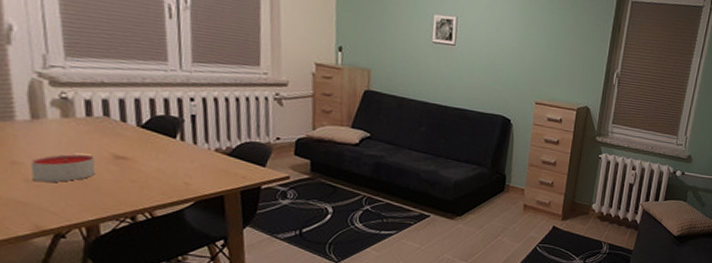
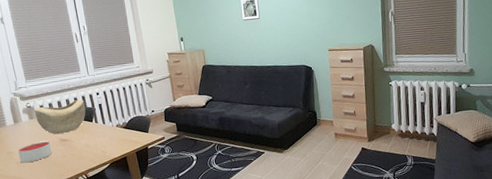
decorative bowl: none [73,101,168,148] -> present [34,99,86,135]

